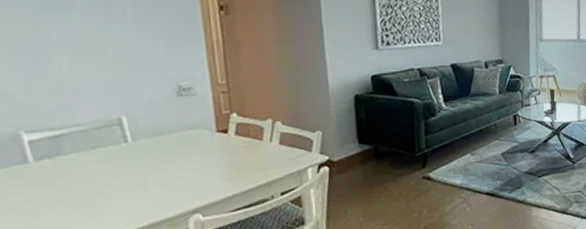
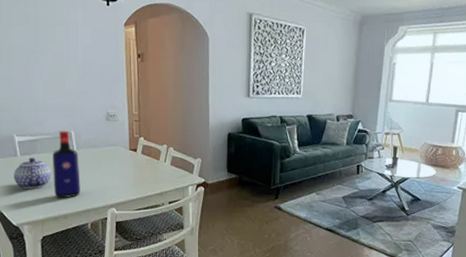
teapot: none [22,160,92,209] -> present [13,157,52,189]
liquor bottle: none [91,117,143,214] -> present [53,131,80,199]

